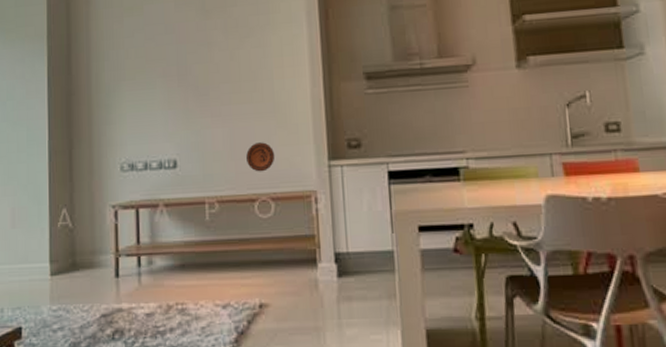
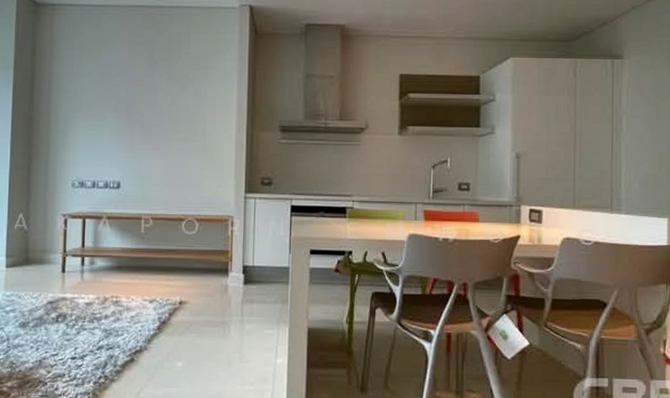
decorative plate: present [246,142,275,172] -> none [179,174,202,198]

